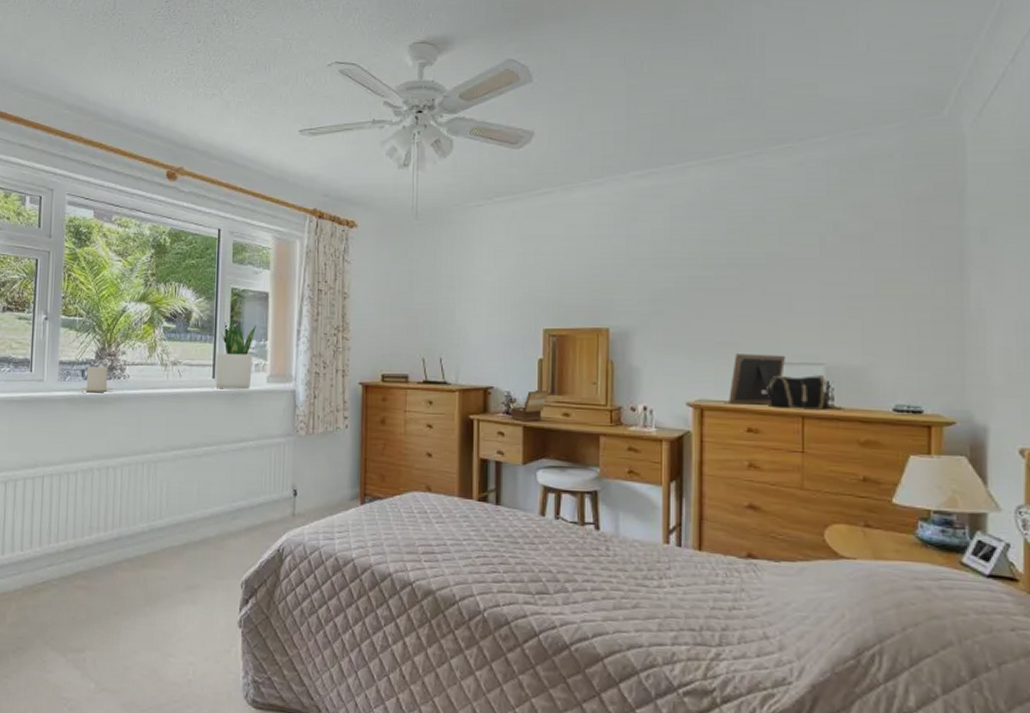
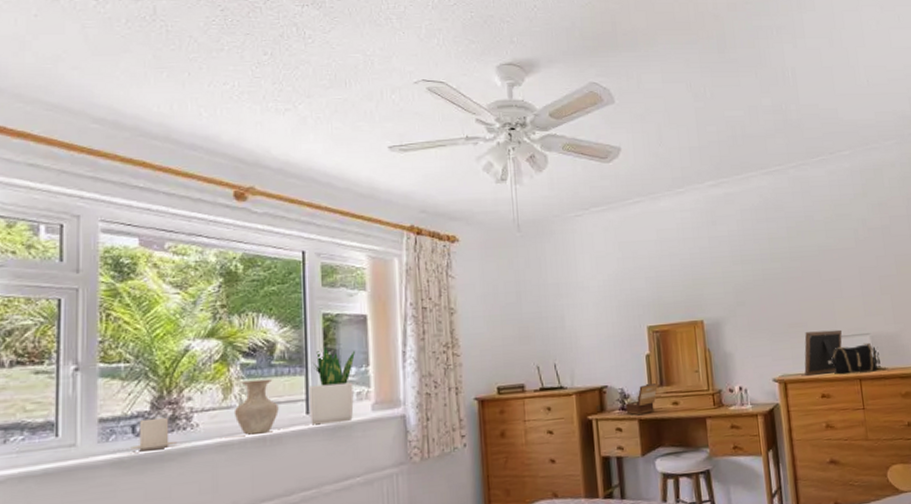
vase: none [156,342,191,391] -> present [233,379,279,435]

